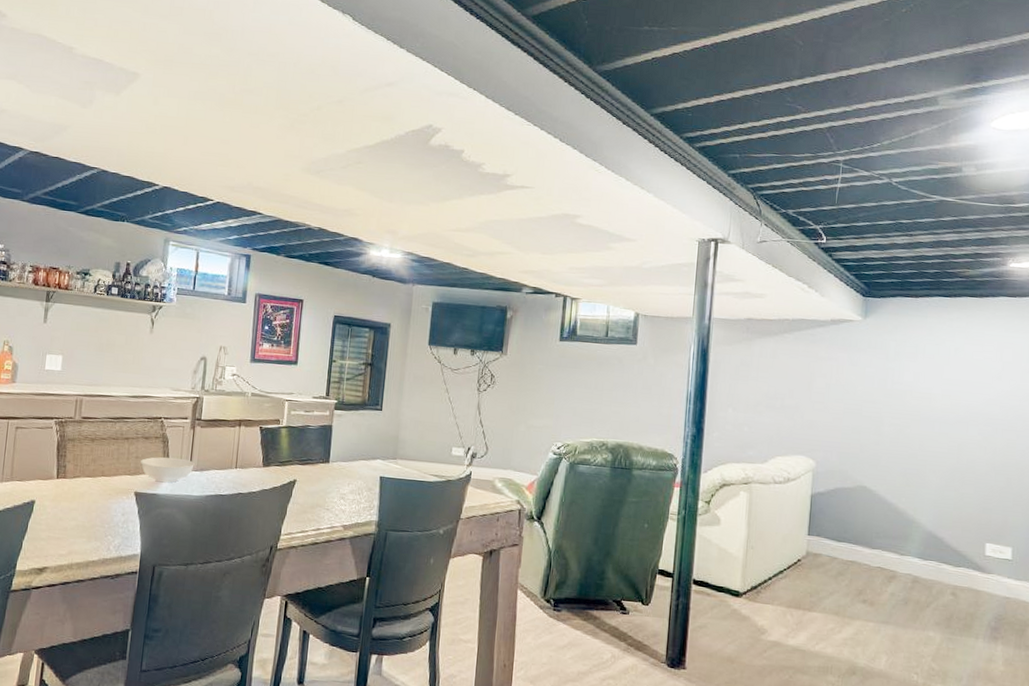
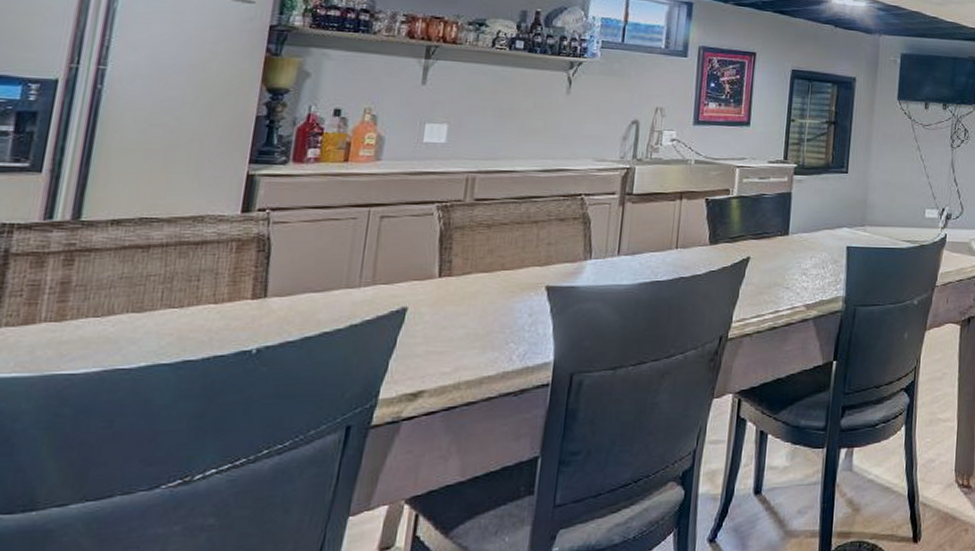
bowl: present [139,457,195,483] -> none [552,241,625,272]

